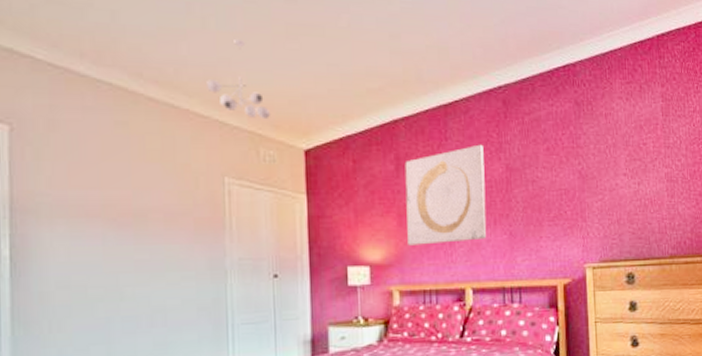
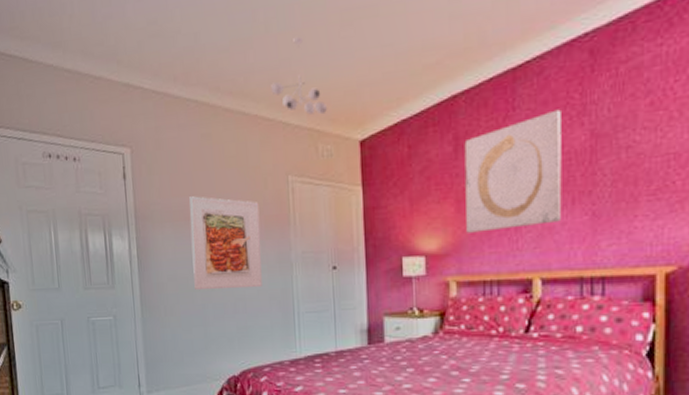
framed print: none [93,190,189,301] -> present [189,196,262,291]

